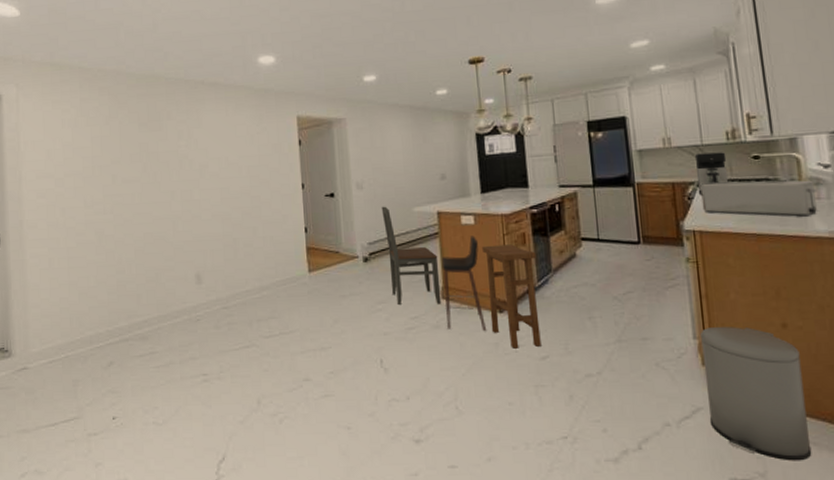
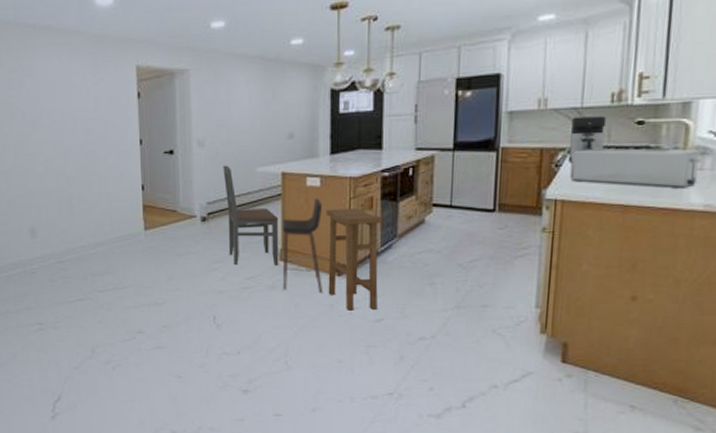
pedal bin: present [700,327,812,461] -> none [538,298,644,424]

